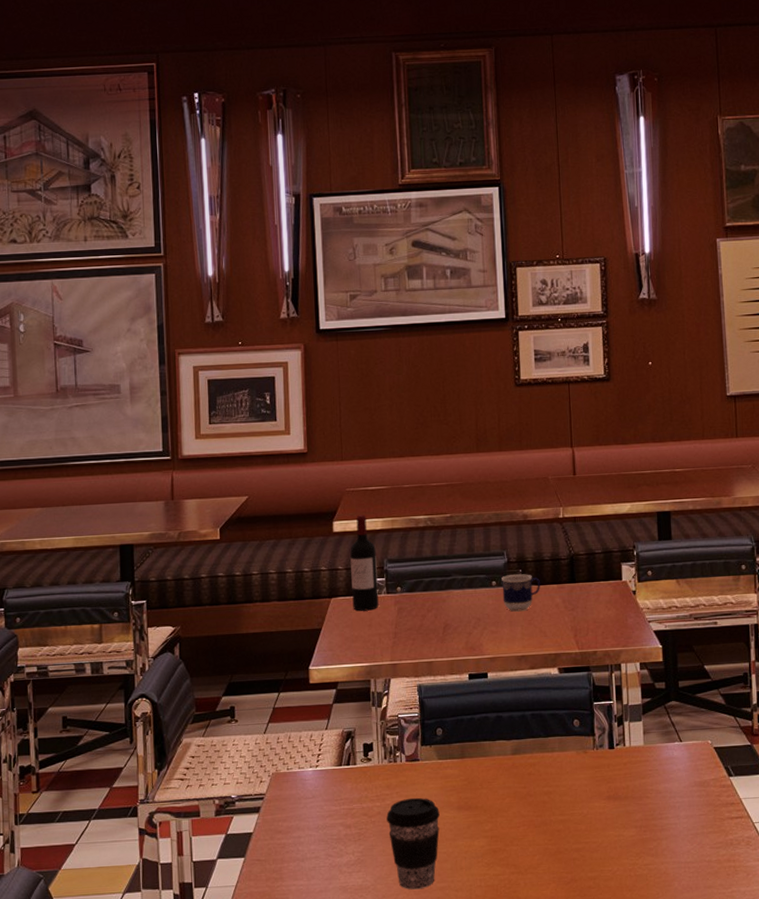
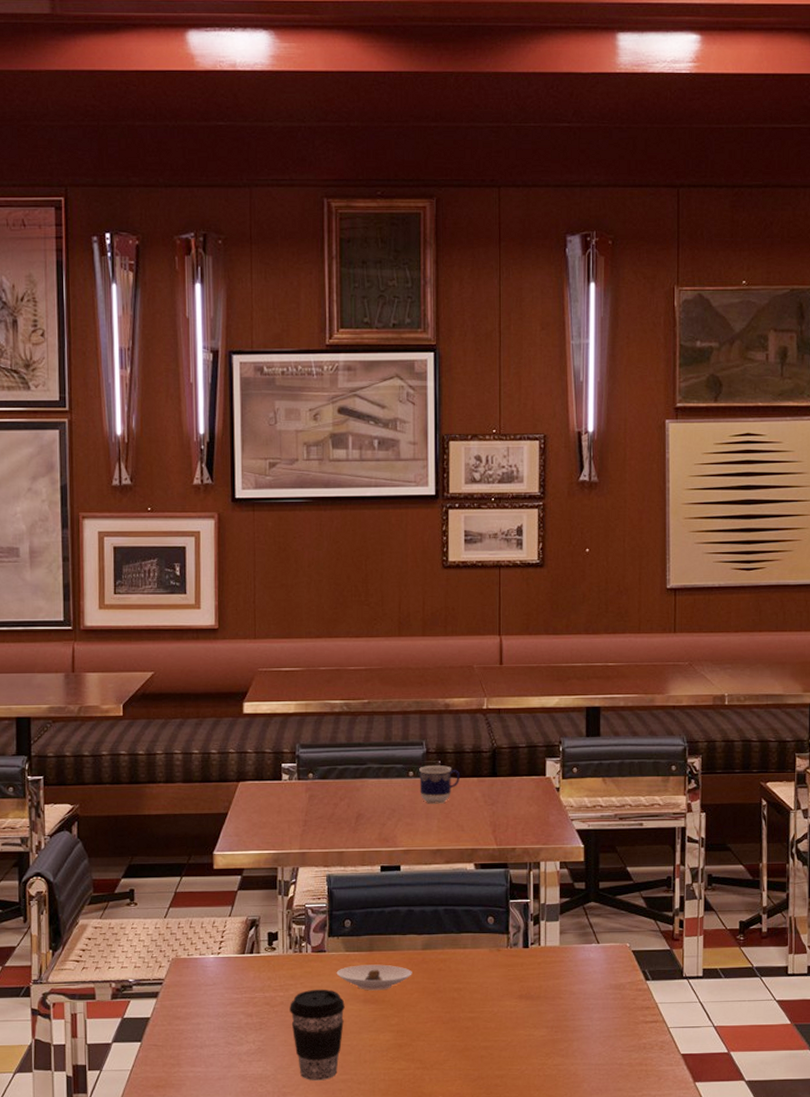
wine bottle: present [350,515,379,611] -> none [260,697,289,797]
saucer: none [430,771,503,798] -> present [336,964,412,991]

